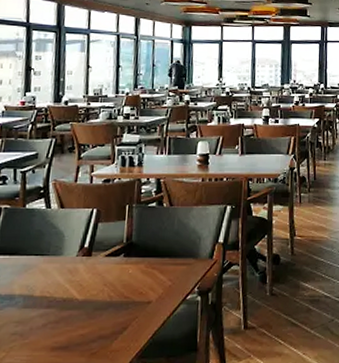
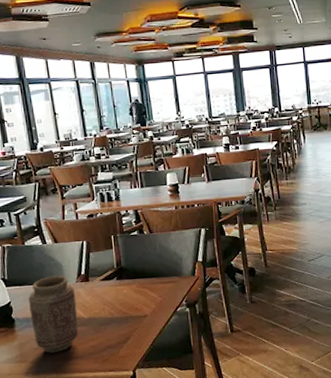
vase: none [14,246,74,340] -> present [29,275,79,353]

